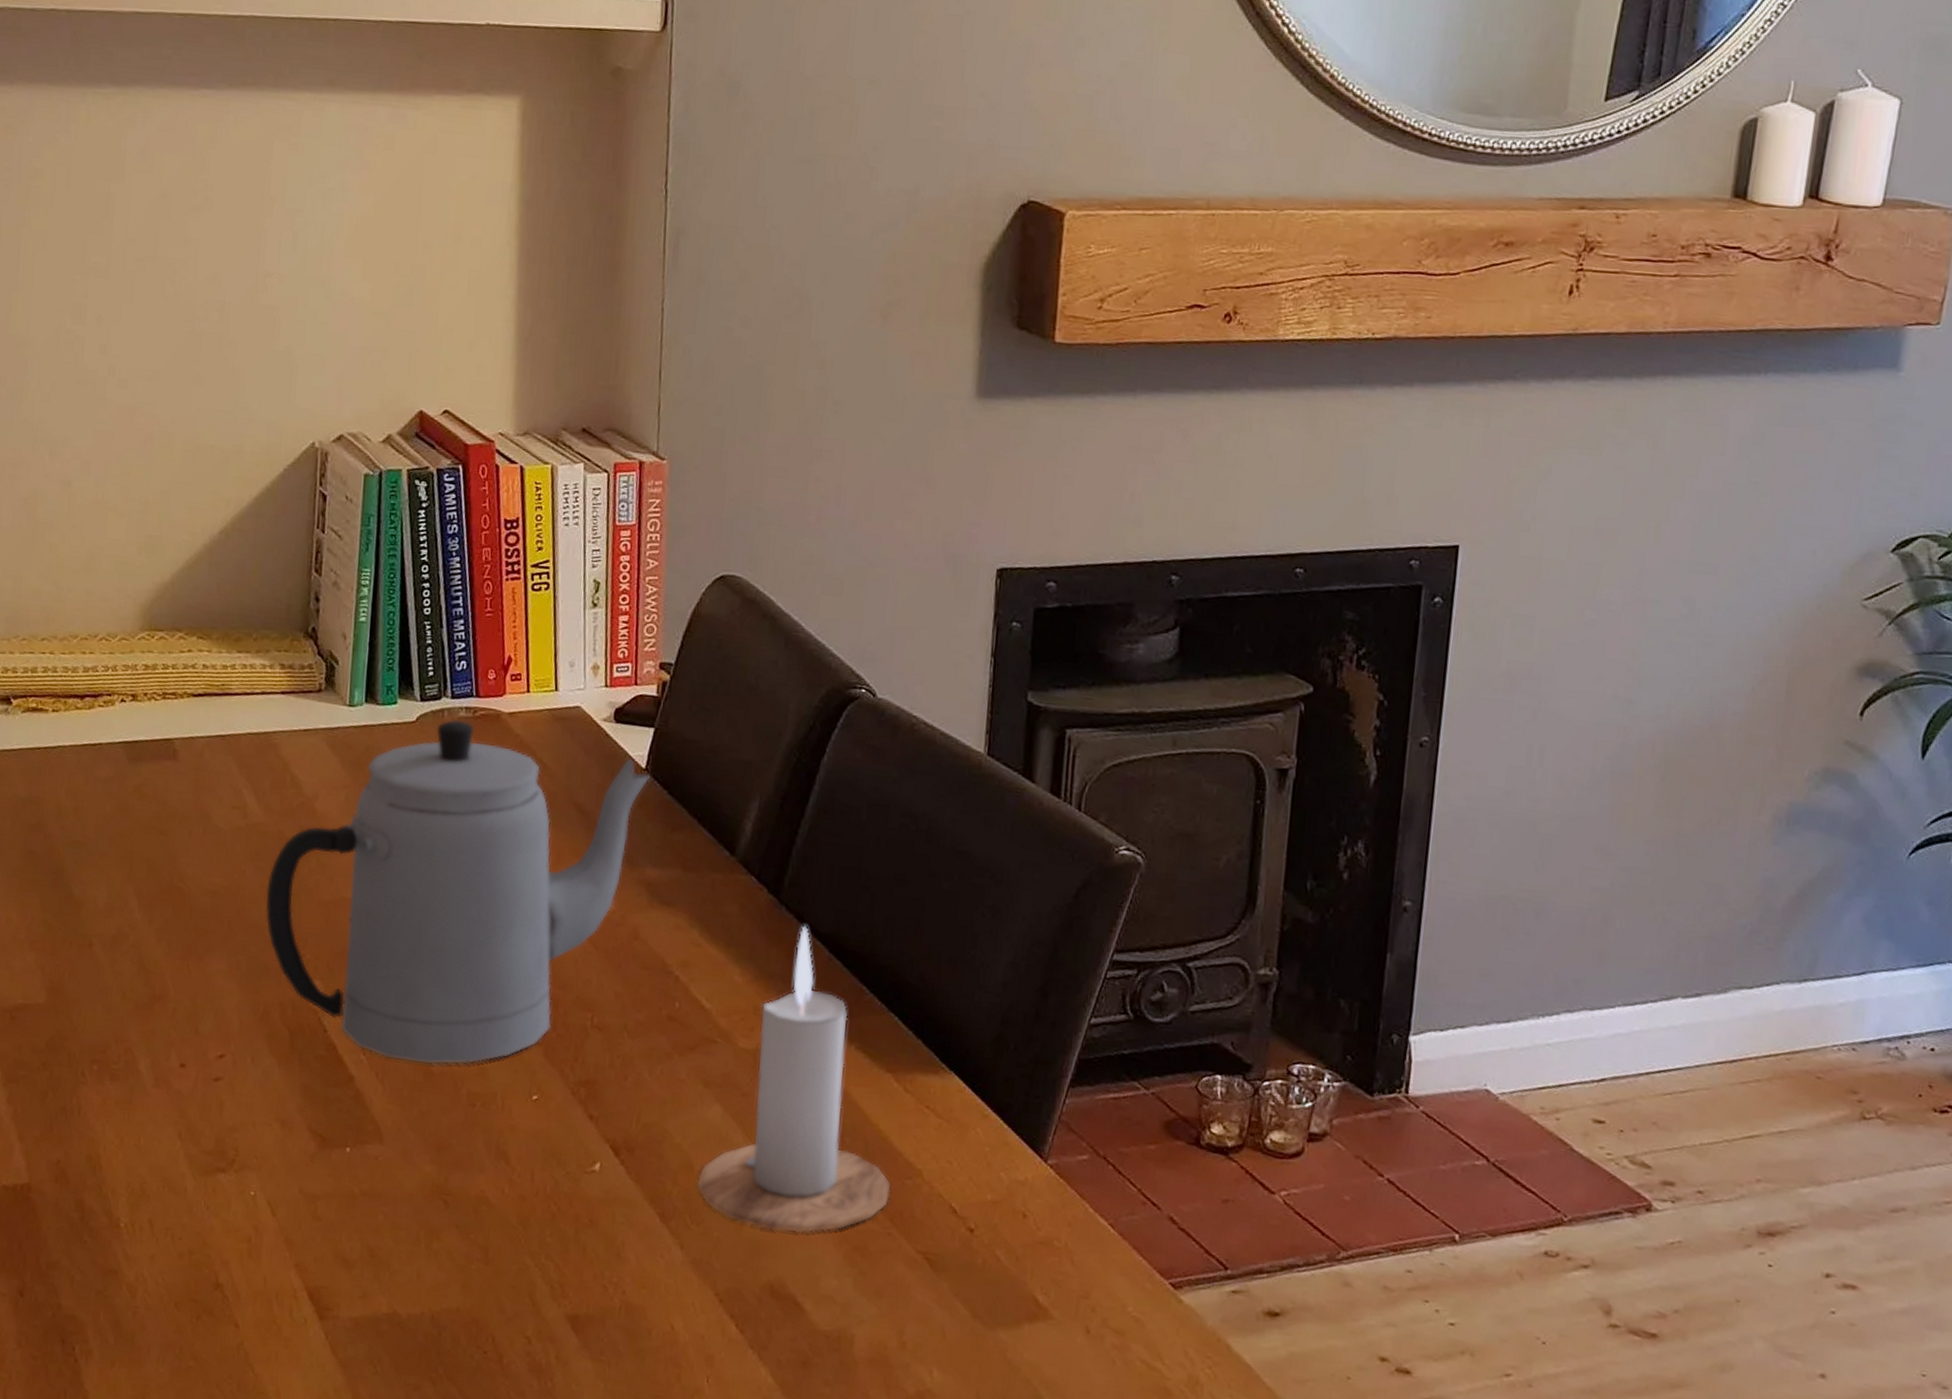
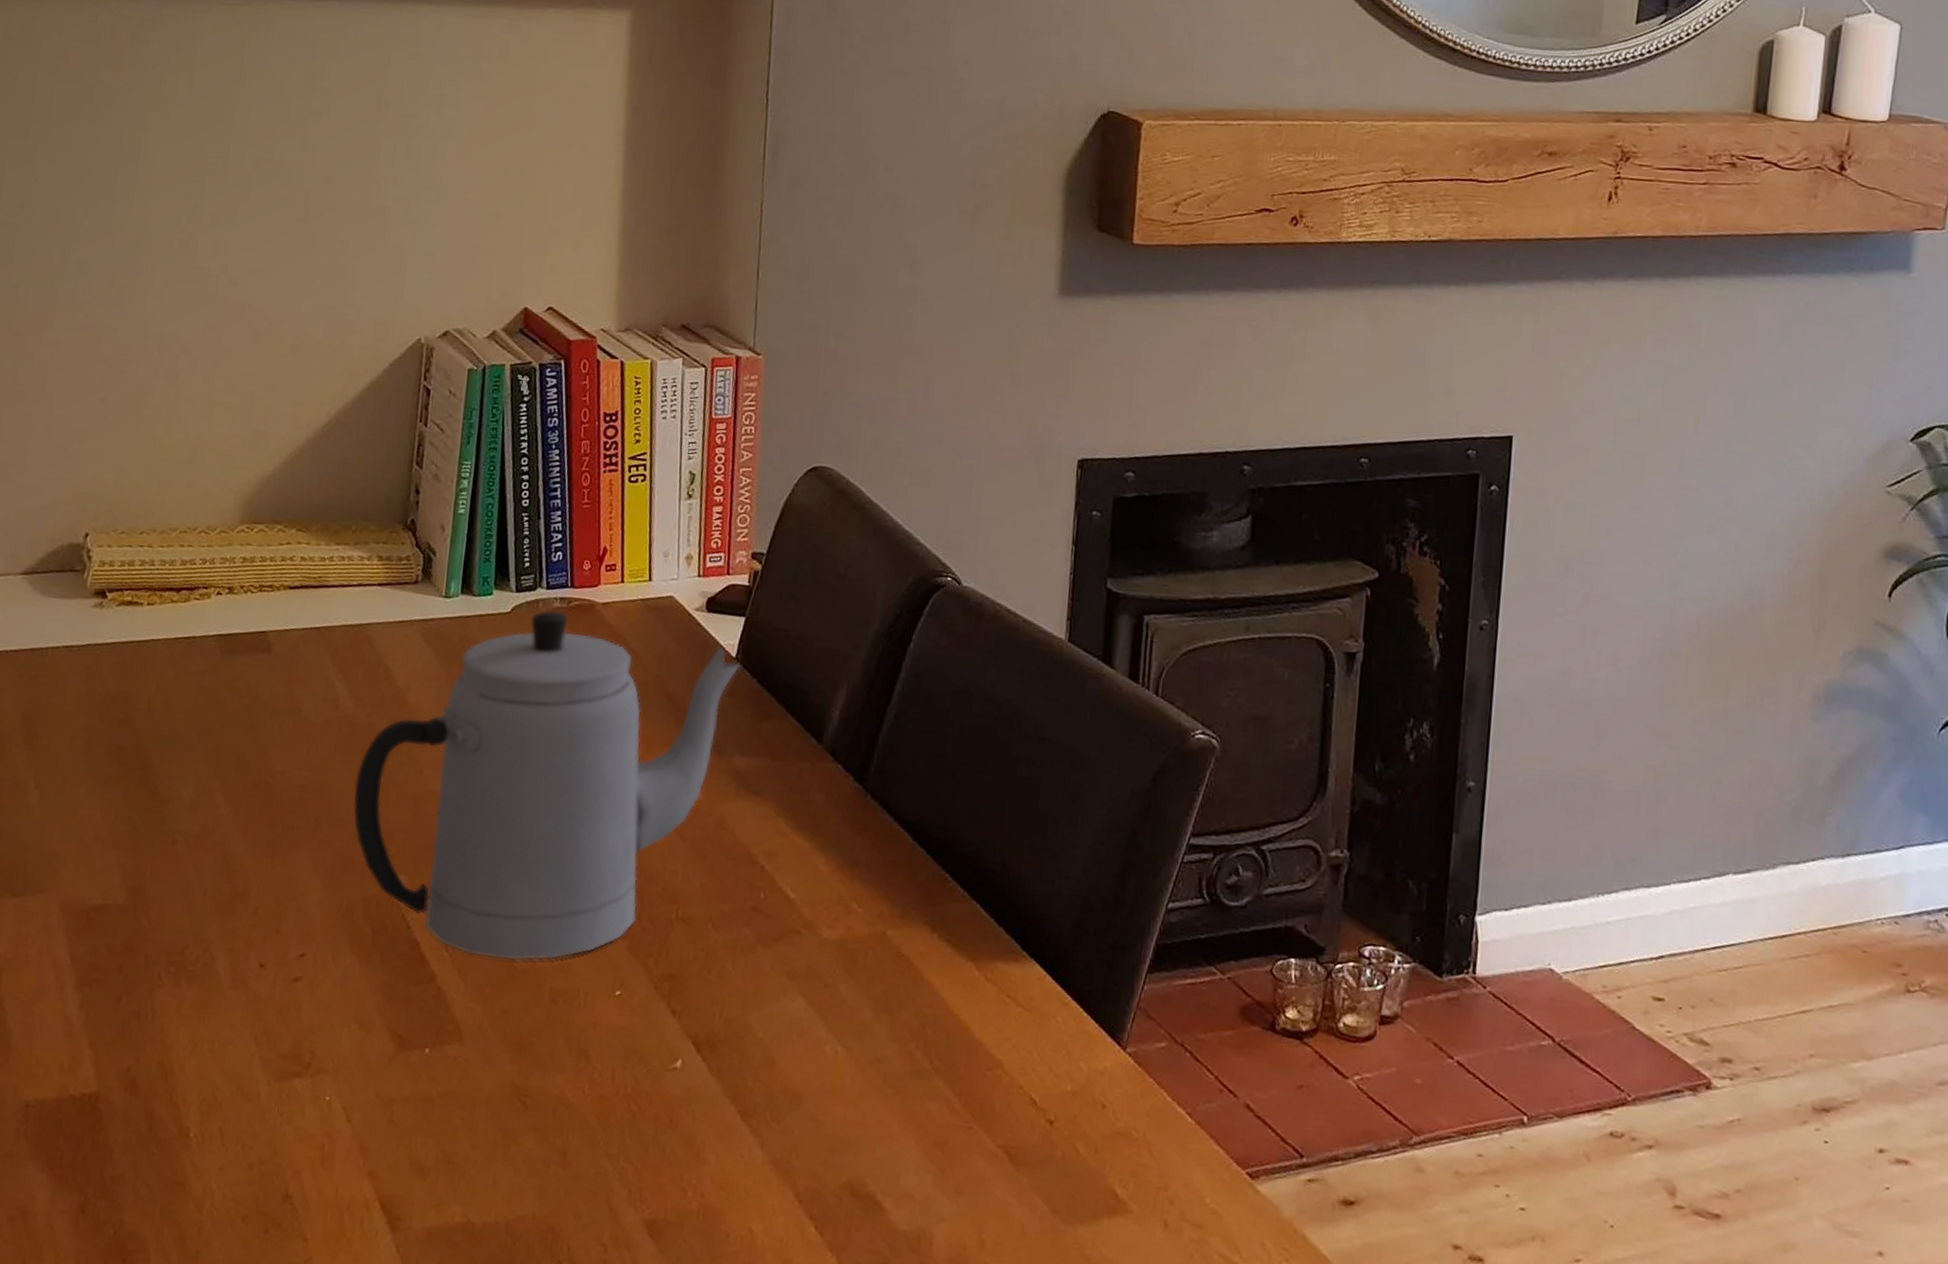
candle: present [697,925,891,1233] -> none [778,812,972,1129]

